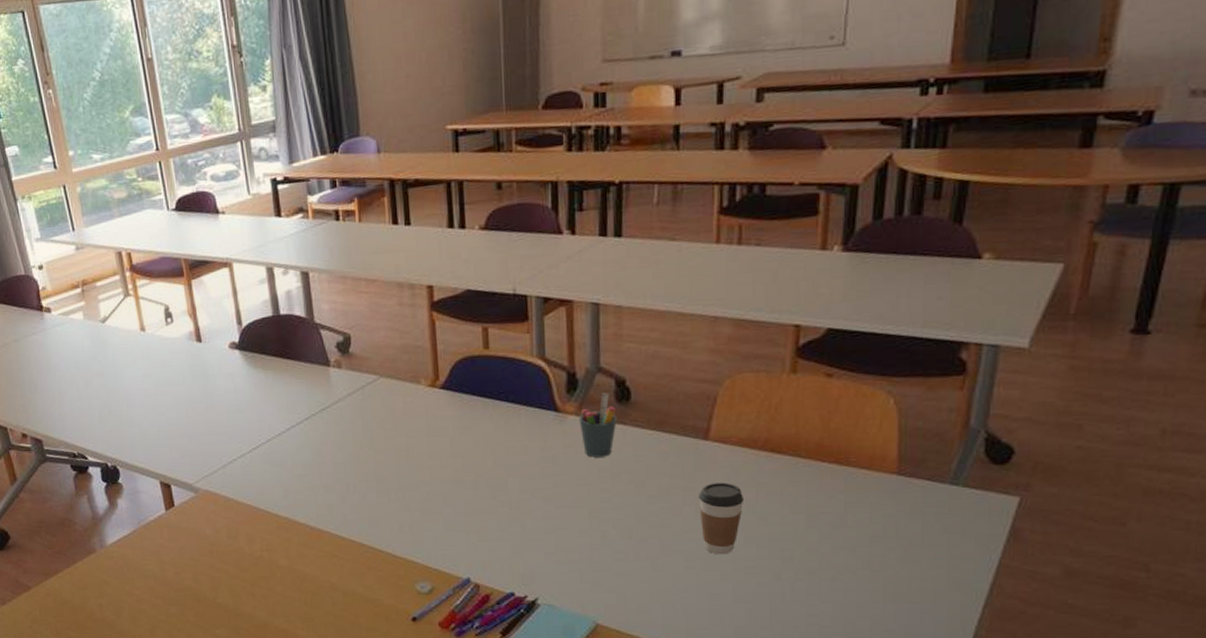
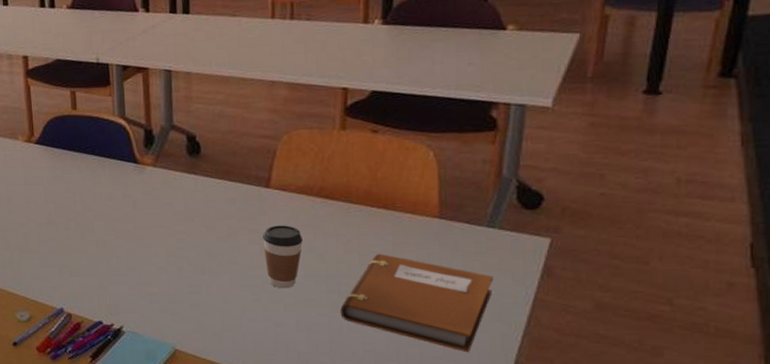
pen holder: present [579,393,617,457] -> none [156,147,189,203]
notebook: none [783,515,954,626] -> present [340,254,493,353]

